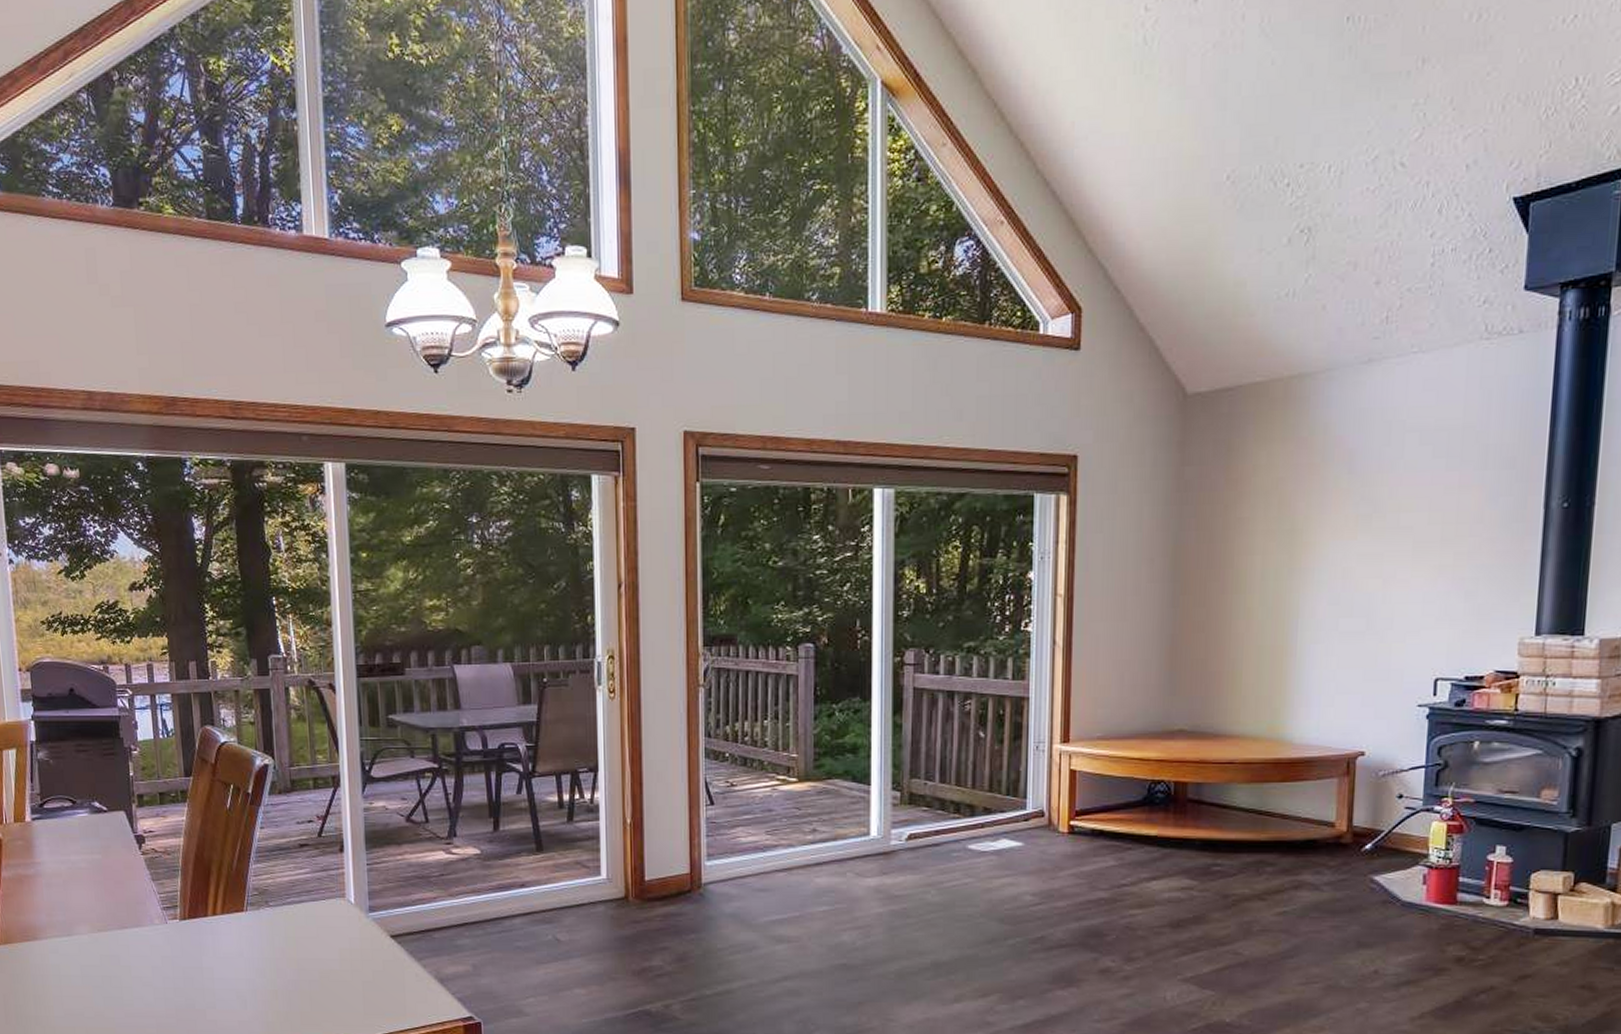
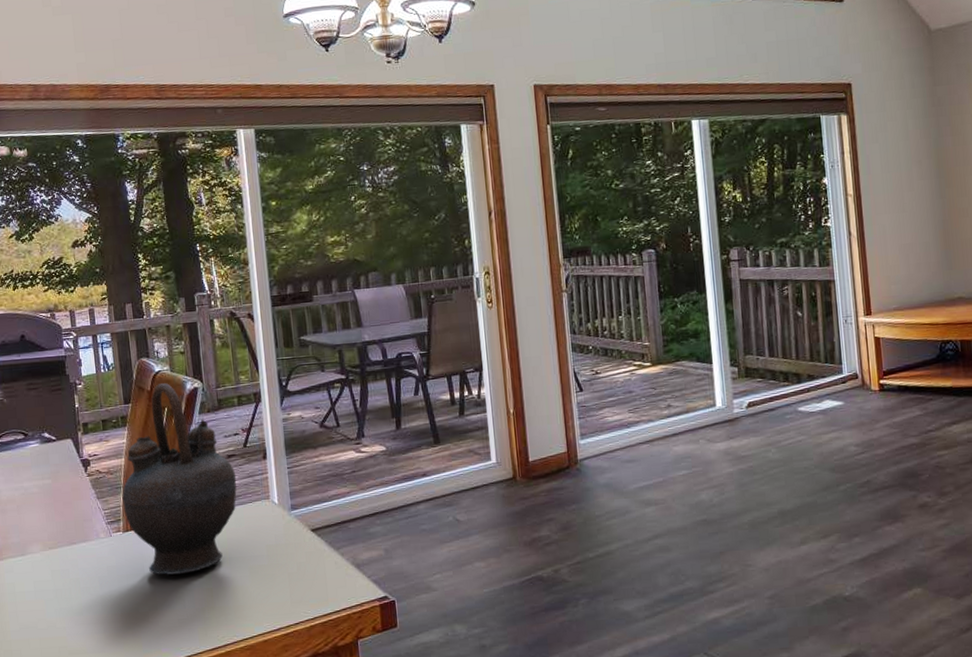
teapot: none [180,757,309,972] -> present [122,383,237,575]

